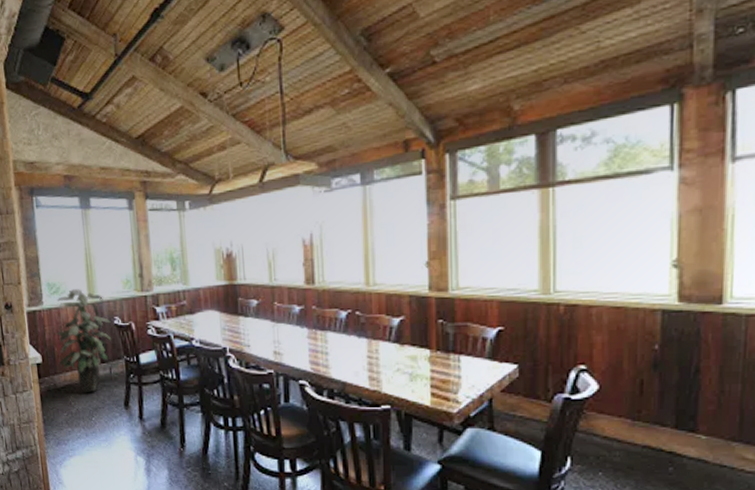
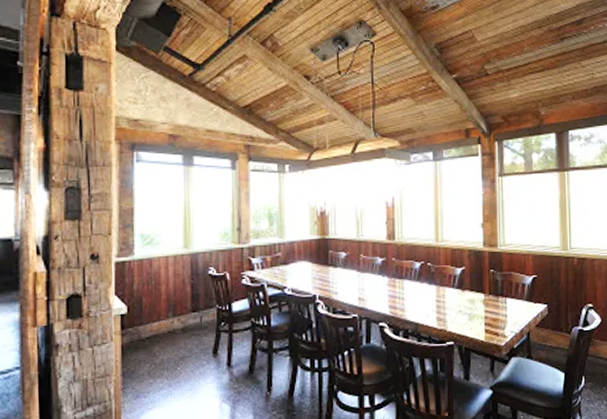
indoor plant: present [56,289,111,393] -> none [145,240,205,343]

